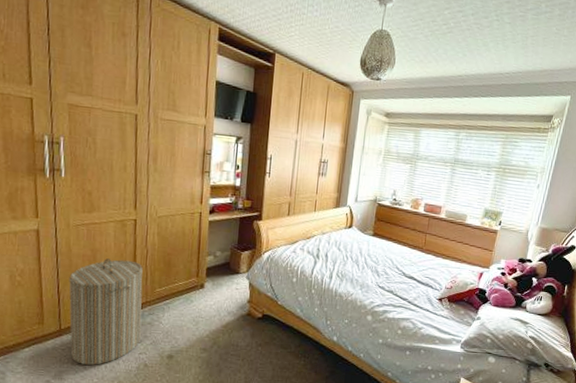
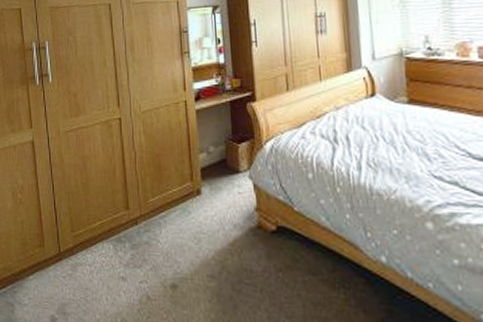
laundry hamper: present [69,258,143,365] -> none [63,166,139,297]

